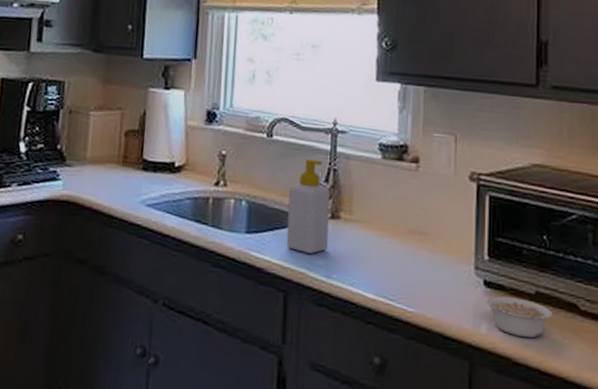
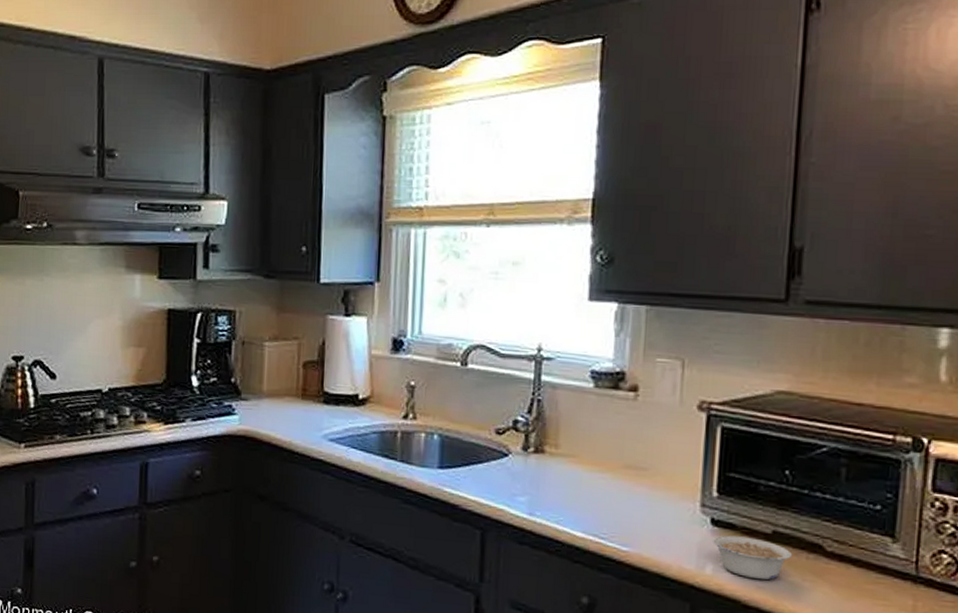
soap bottle: present [286,158,330,254] -> none [483,388,534,490]

